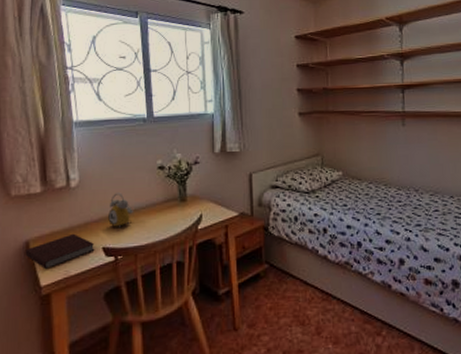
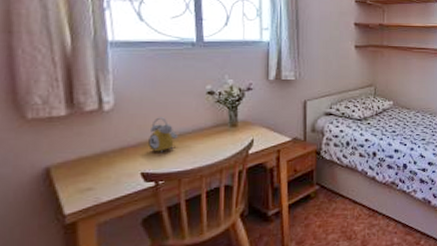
notebook: present [25,233,95,270] -> none [45,159,132,198]

